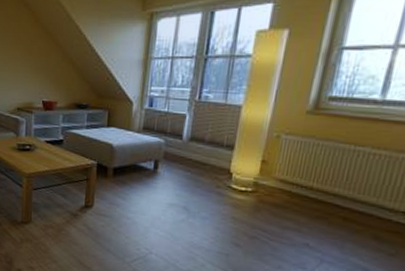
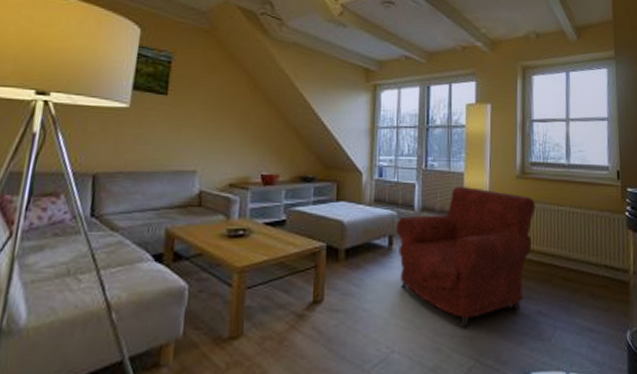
armchair: none [162,118,326,246] -> present [396,185,536,328]

